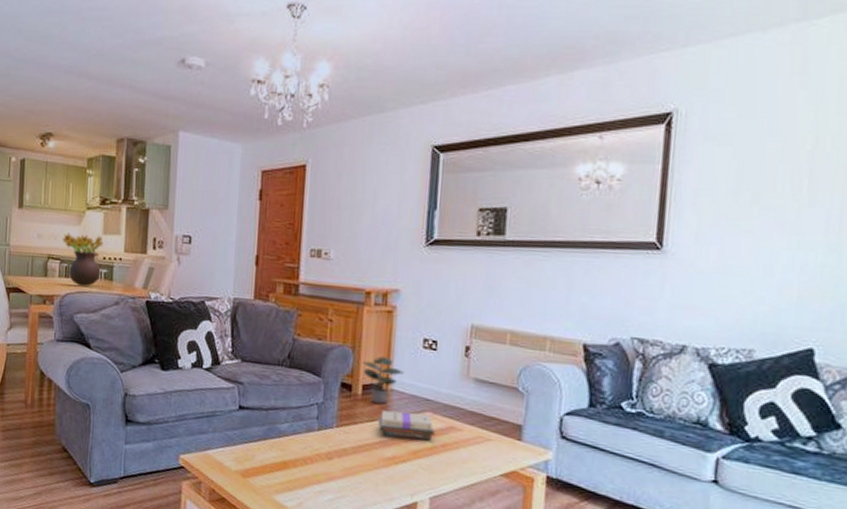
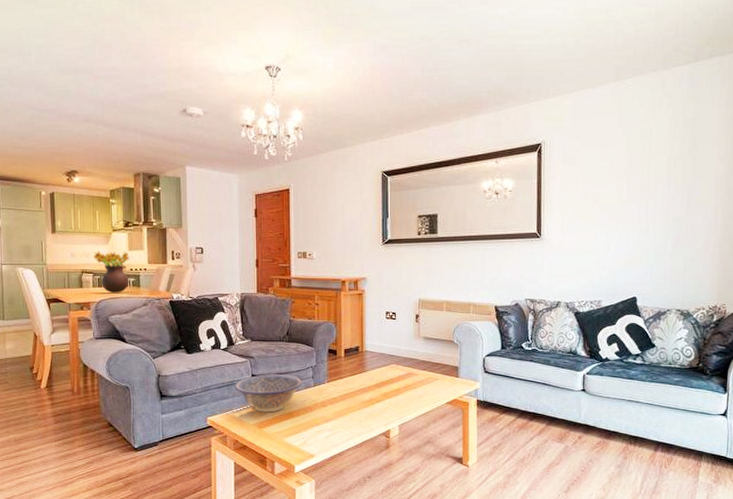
decorative bowl: none [216,407,305,459] -> present [234,374,303,413]
potted plant: present [363,356,404,405] -> none [343,327,374,363]
books: present [377,410,435,441] -> none [357,366,399,385]

